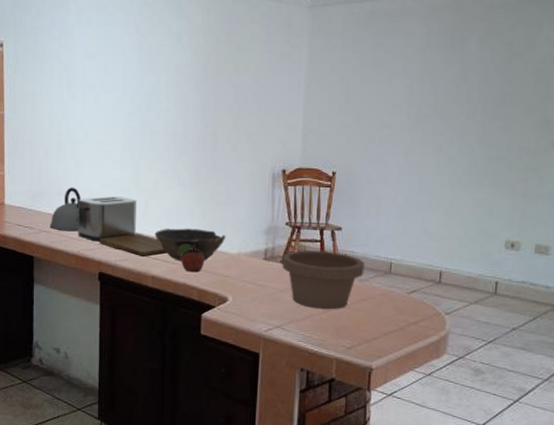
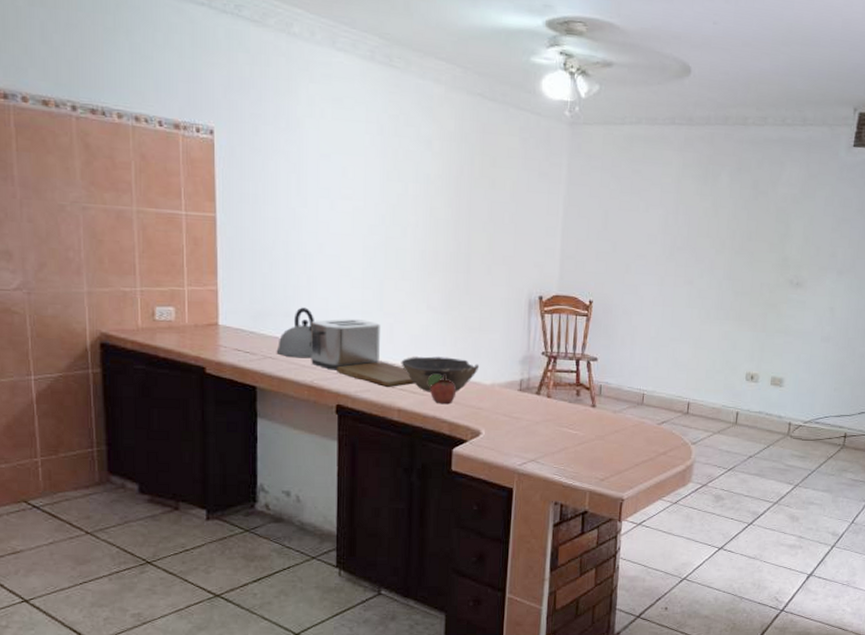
flowerpot: present [282,250,365,309] -> none [537,381,619,441]

